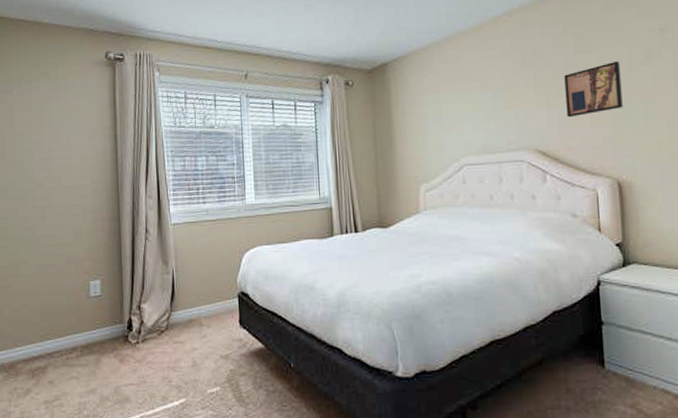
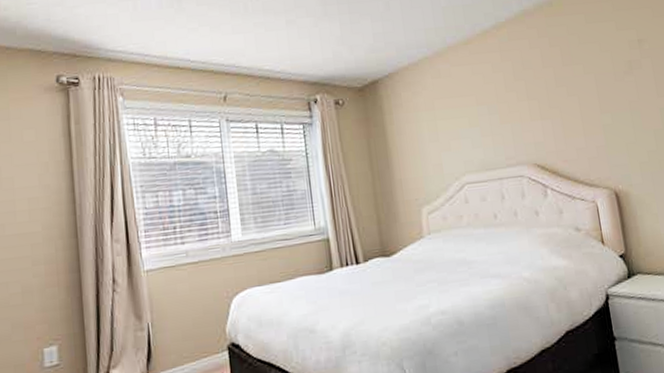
wall art: present [564,60,623,118] -> none [554,72,612,130]

